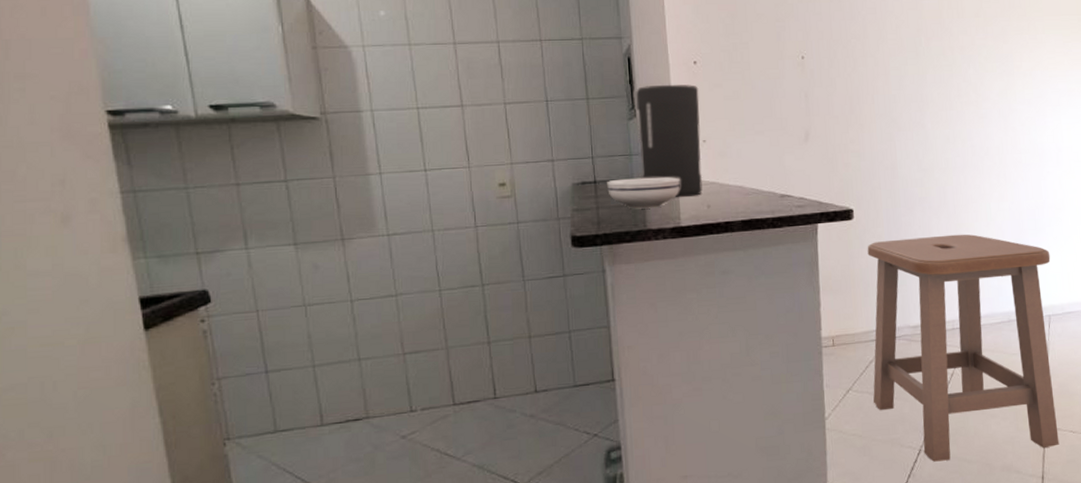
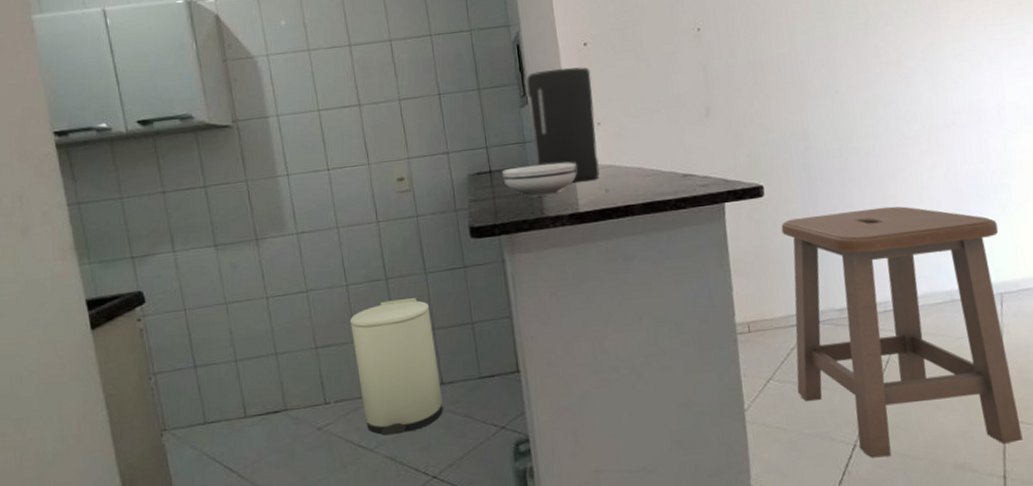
pedal bin: none [442,305,536,444] -> present [350,298,443,436]

